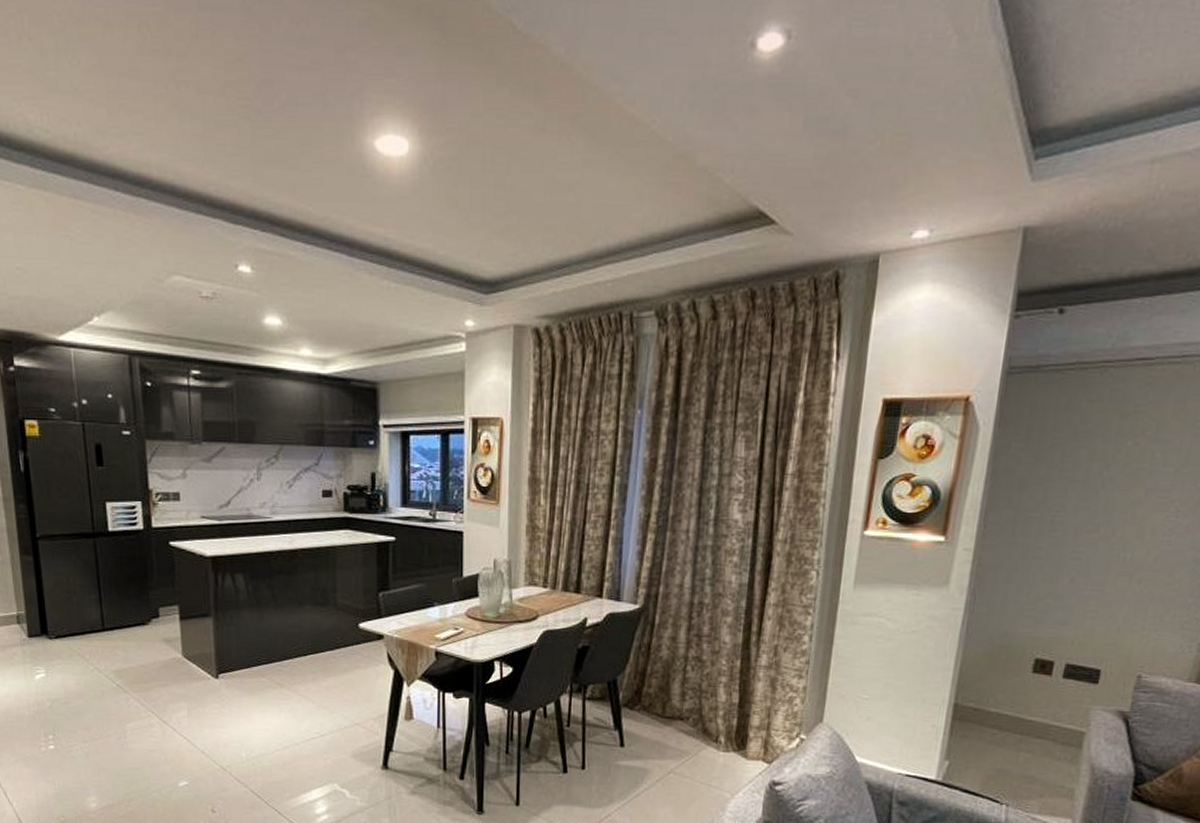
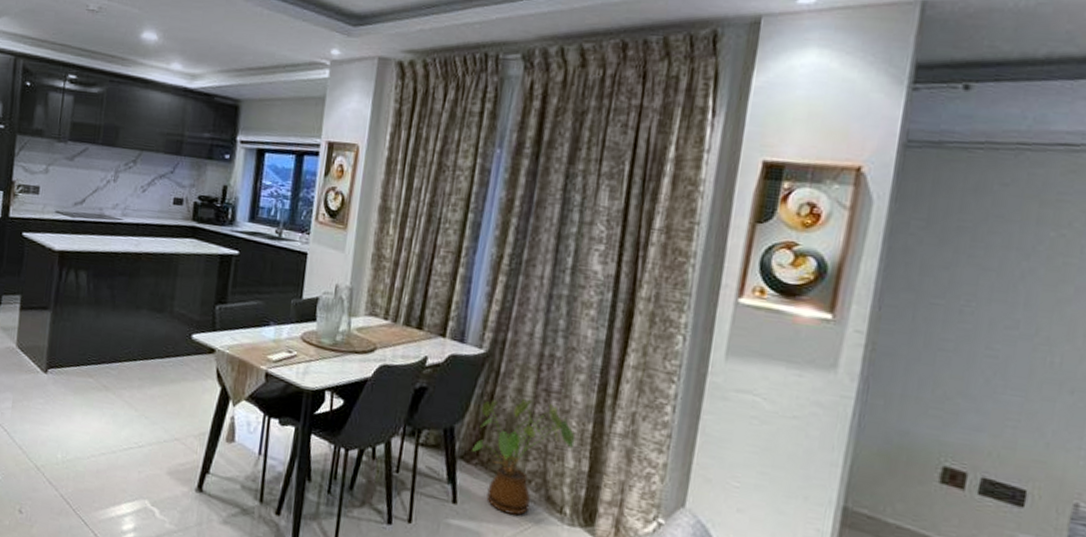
house plant: none [635,645,726,749] -> present [472,398,575,515]

